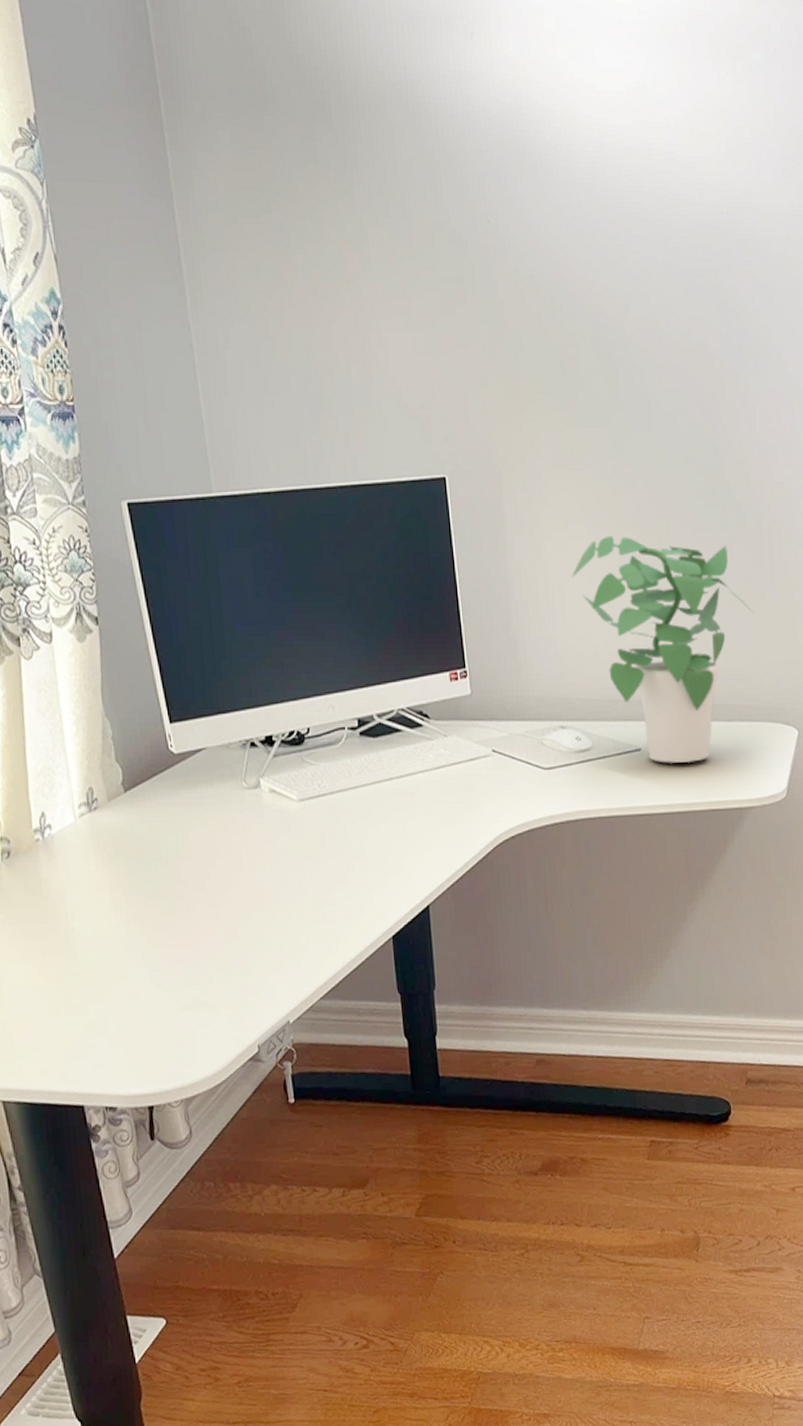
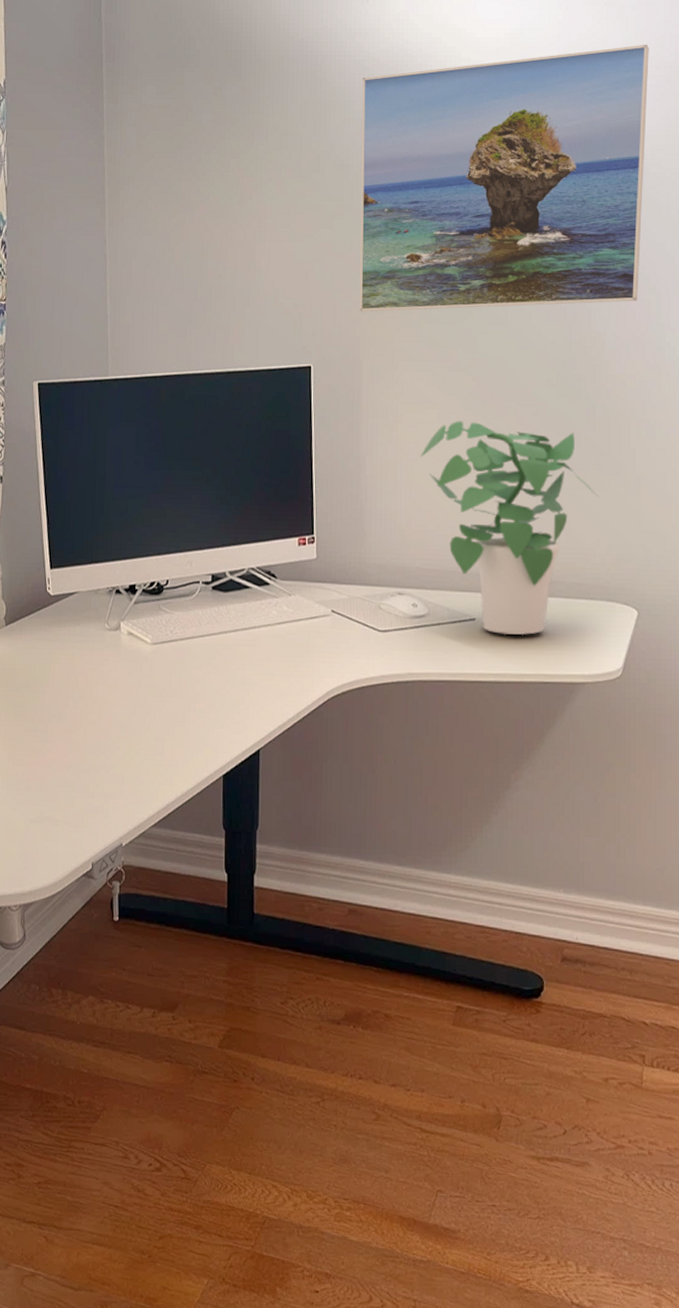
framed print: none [474,108,782,414] -> present [360,44,649,312]

